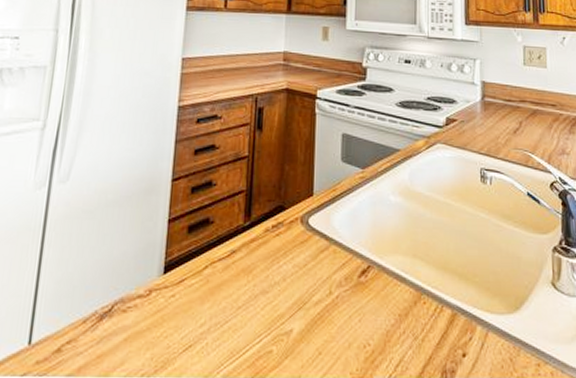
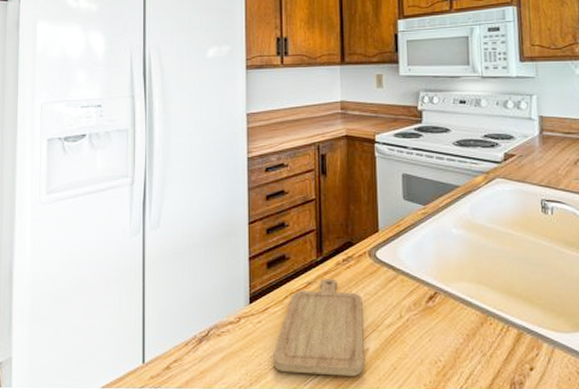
chopping board: none [184,247,290,362] -> present [273,278,365,376]

